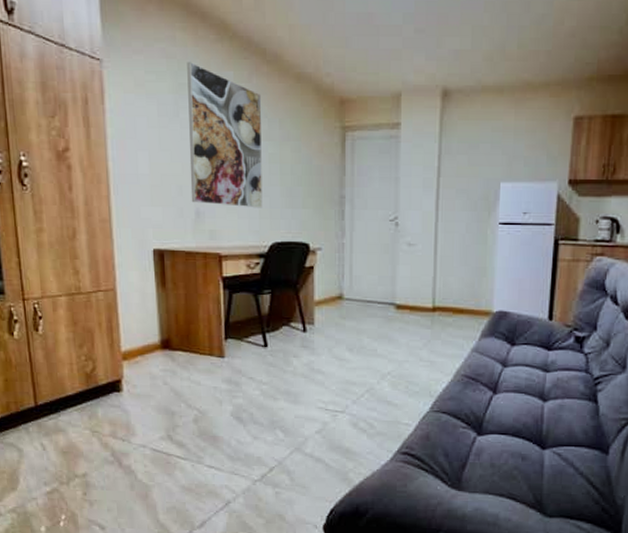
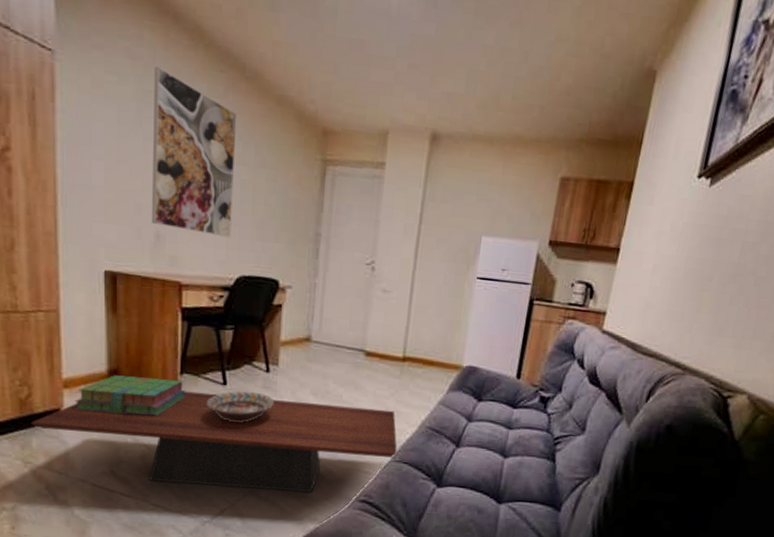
coffee table: none [96,355,435,448] -> present [30,391,397,494]
stack of books: none [132,345,230,381] -> present [74,375,185,416]
decorative bowl: none [249,352,313,382] -> present [206,391,275,422]

